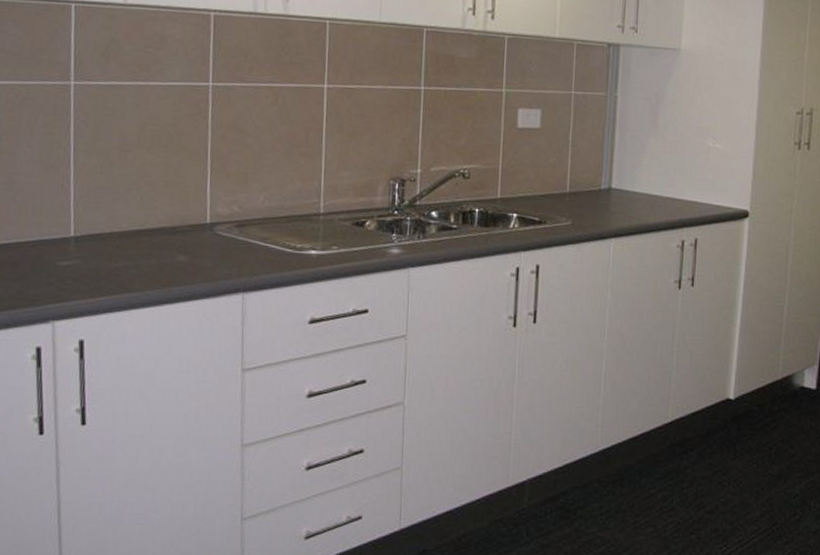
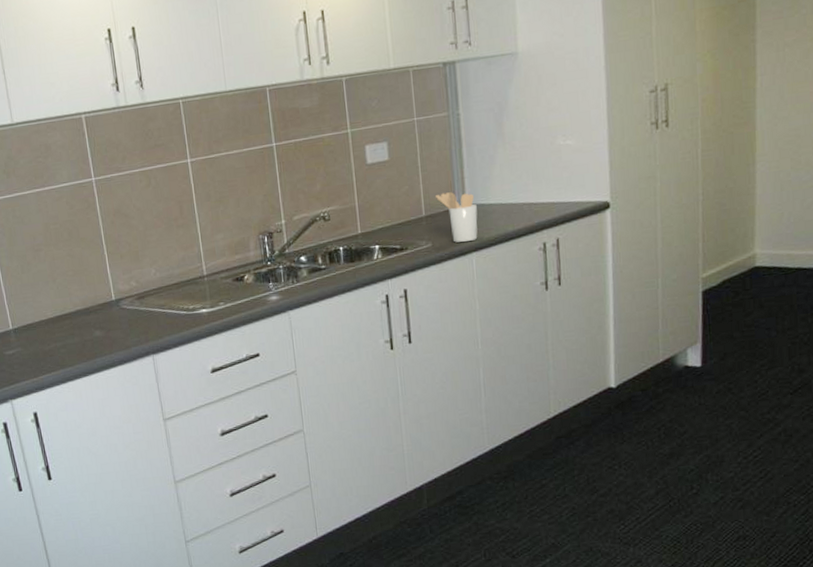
utensil holder: none [582,172,622,226] -> present [436,192,478,243]

